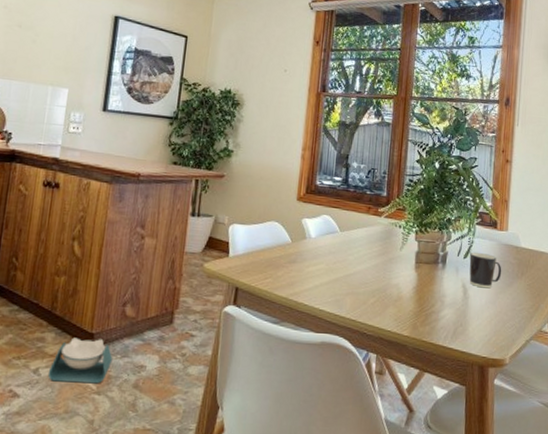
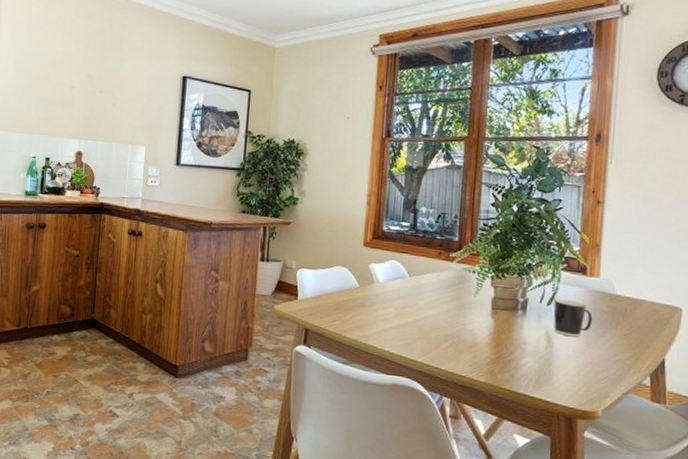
pet bowl: present [48,337,113,384] -> none [140,368,195,410]

